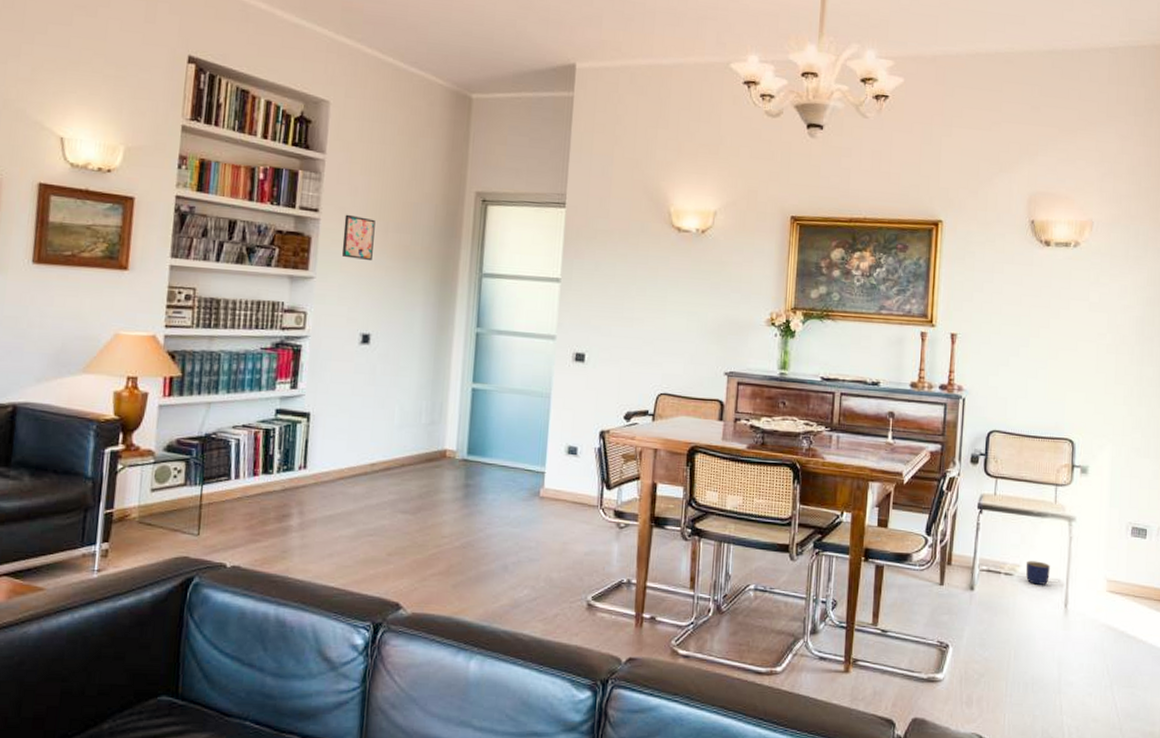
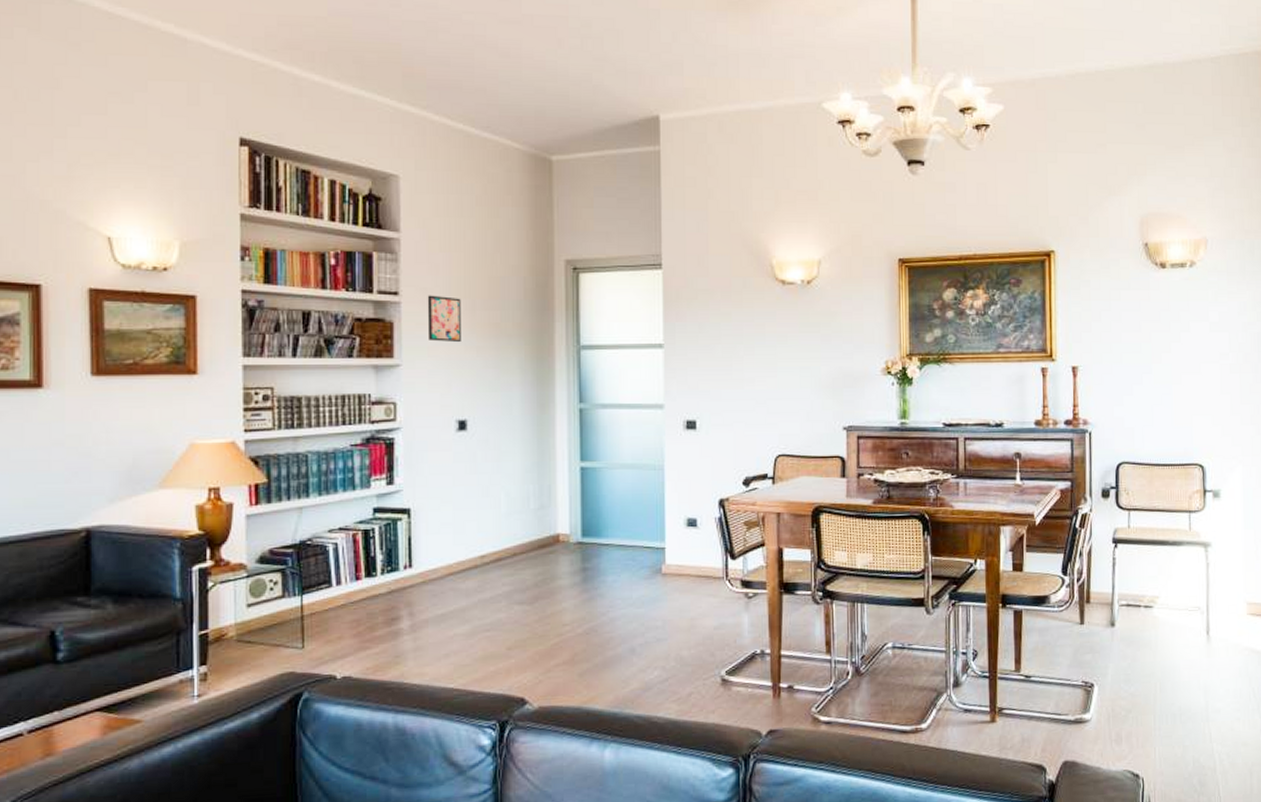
planter: present [1026,560,1050,585] -> none [1165,590,1190,615]

